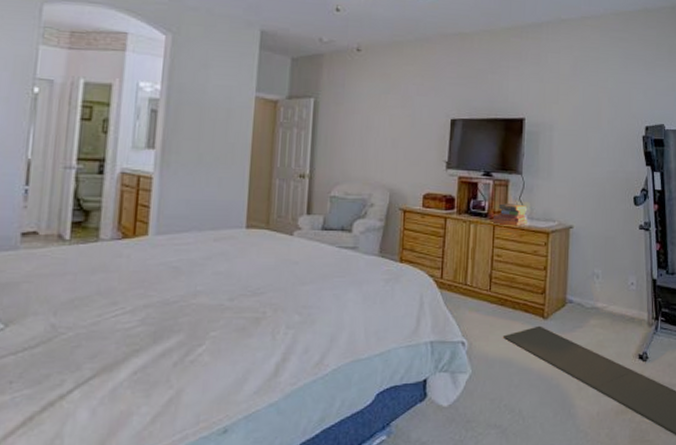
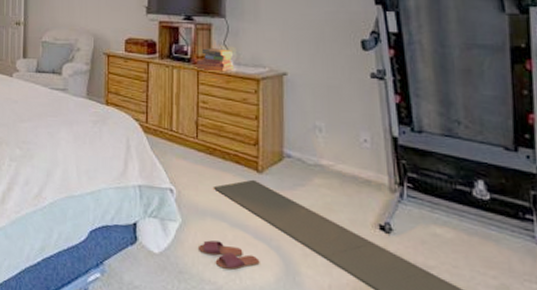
slippers: none [487,387,541,412] -> present [199,240,260,270]

